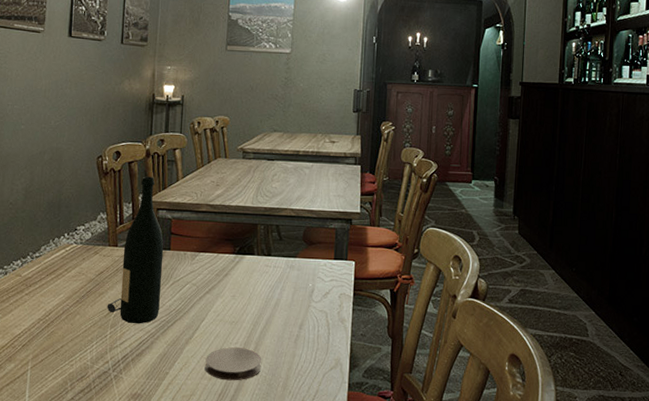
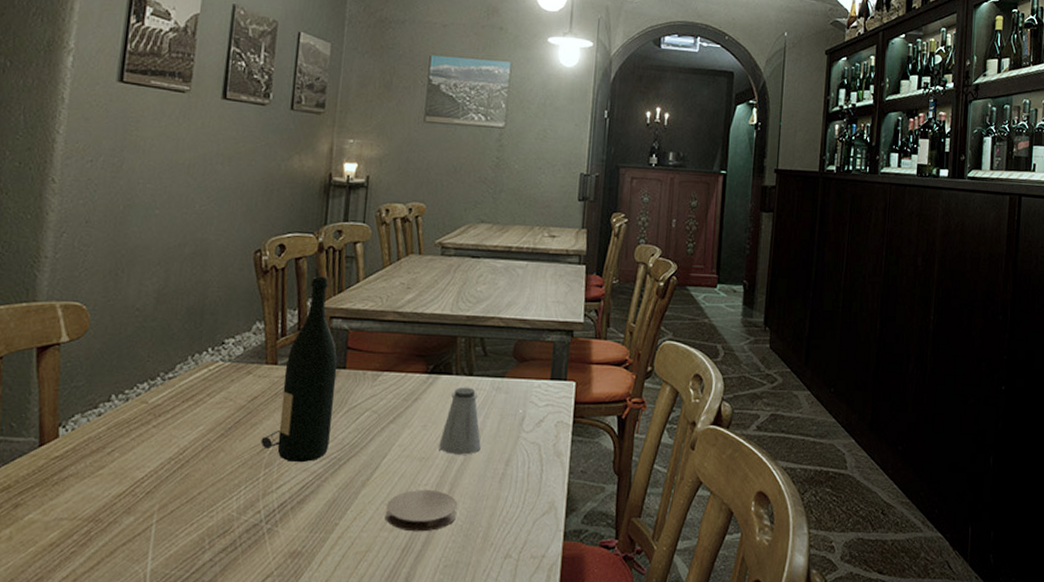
saltshaker: none [245,265,279,320] -> present [439,387,481,455]

